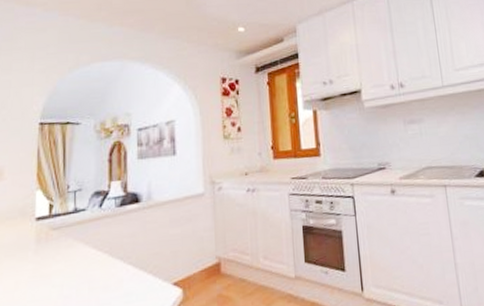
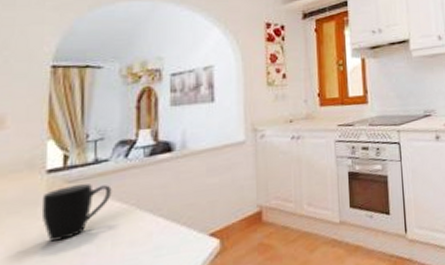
mug: none [31,231,88,284] -> present [41,184,112,242]

